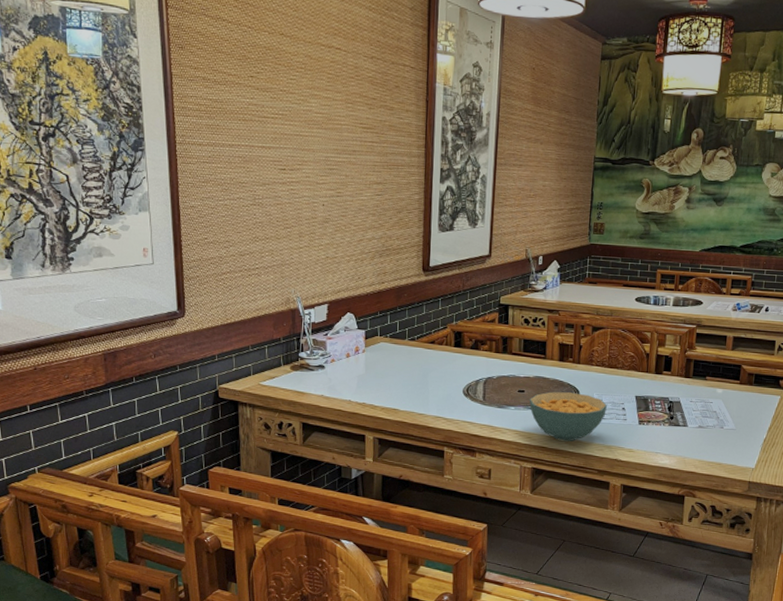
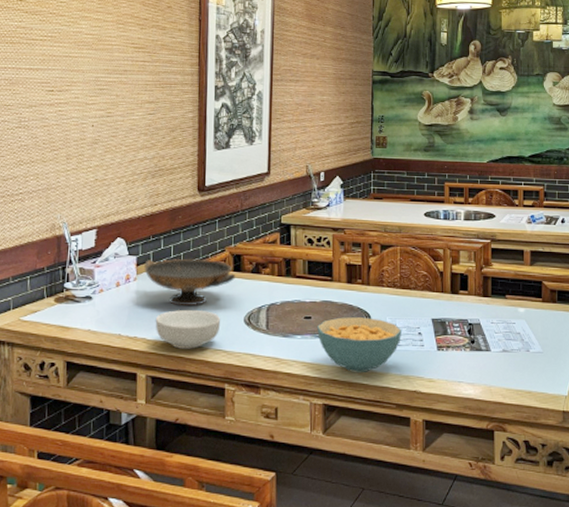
decorative bowl: none [372,333,457,378] -> present [144,258,236,307]
cereal bowl: none [382,380,442,416] -> present [155,310,221,349]

